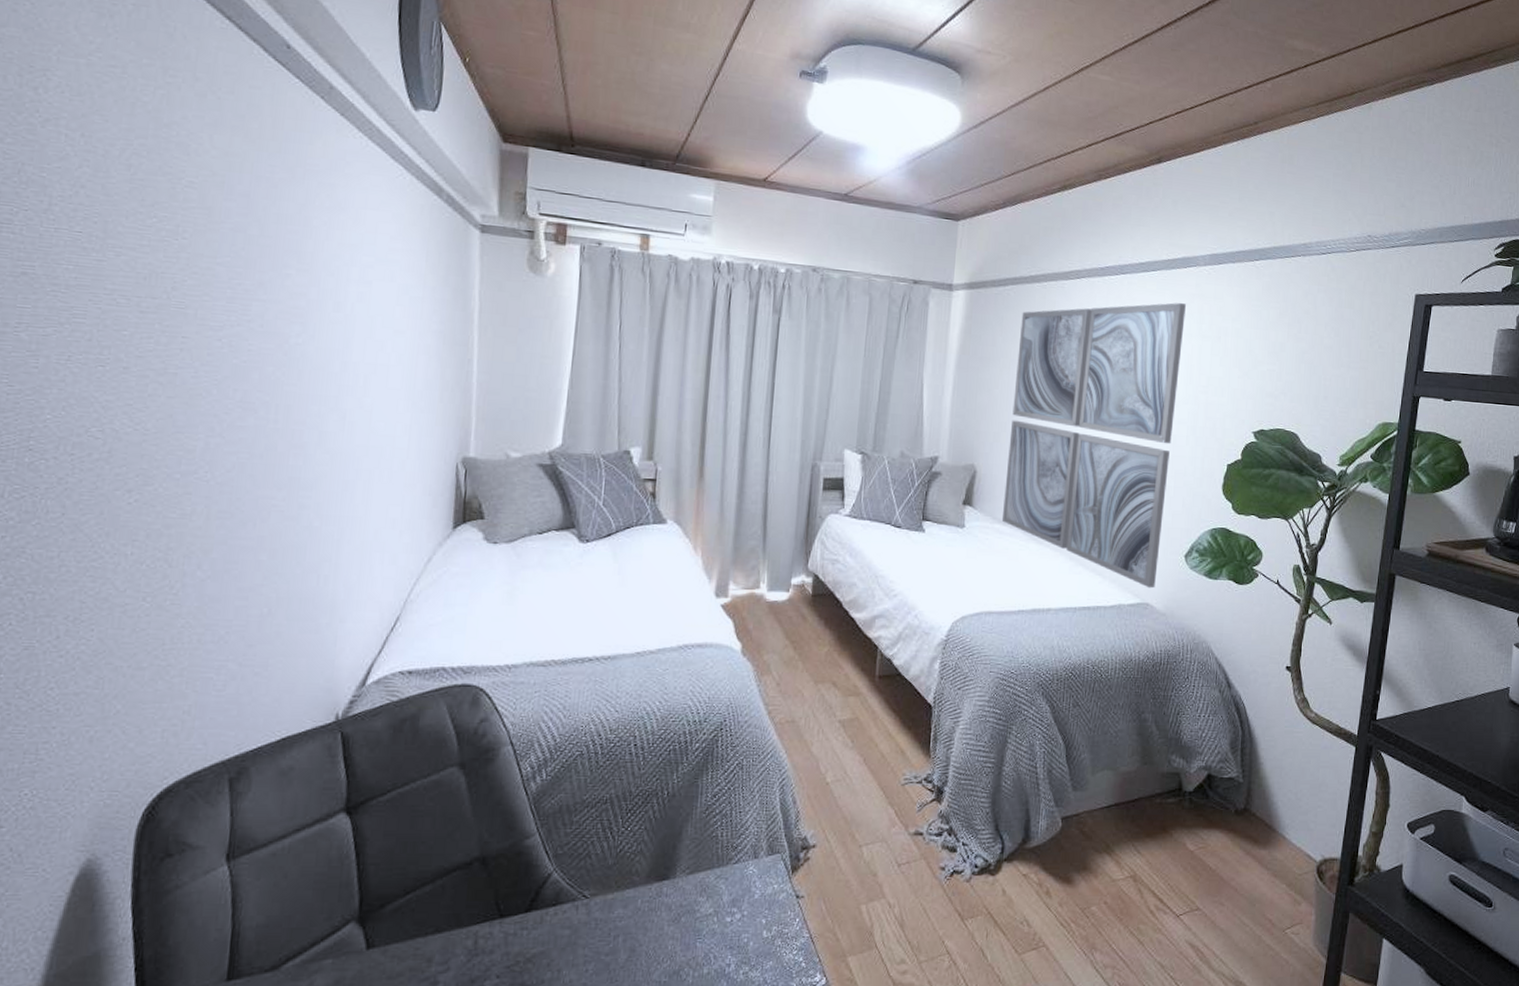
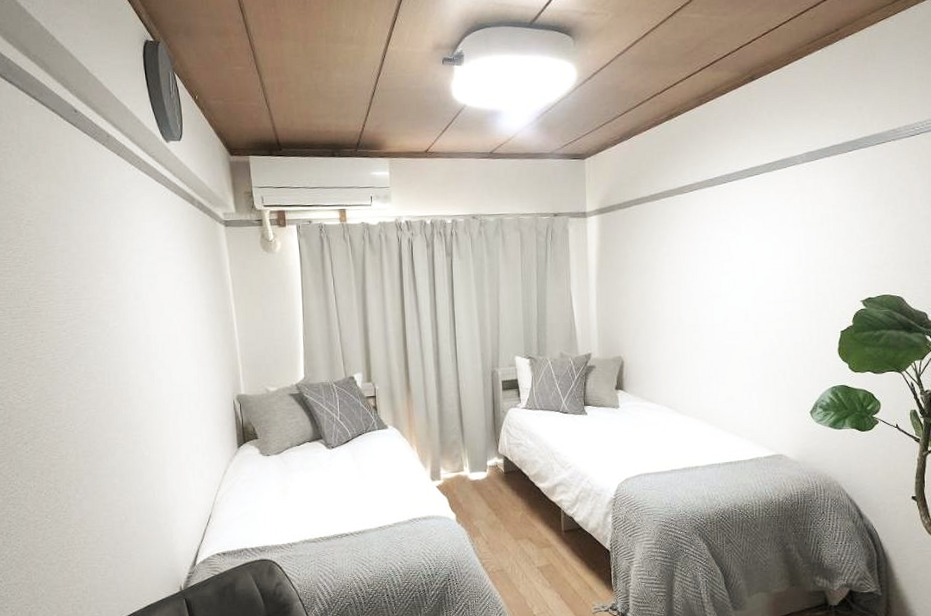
wall art: present [1001,303,1186,589] -> none [647,199,790,442]

